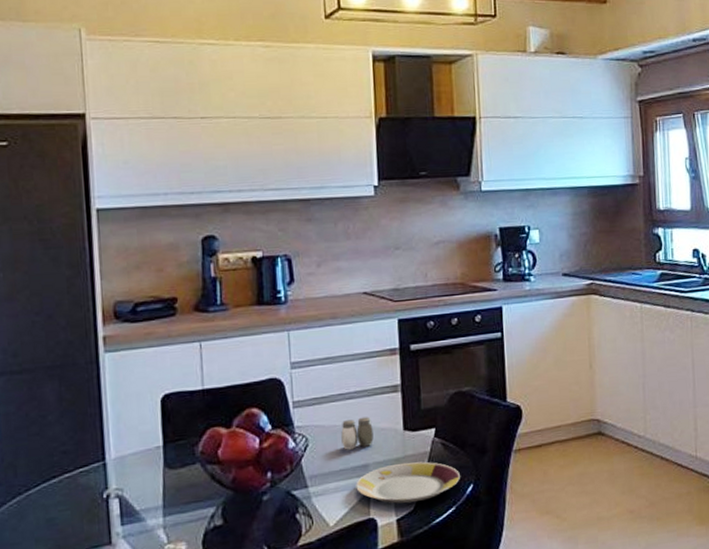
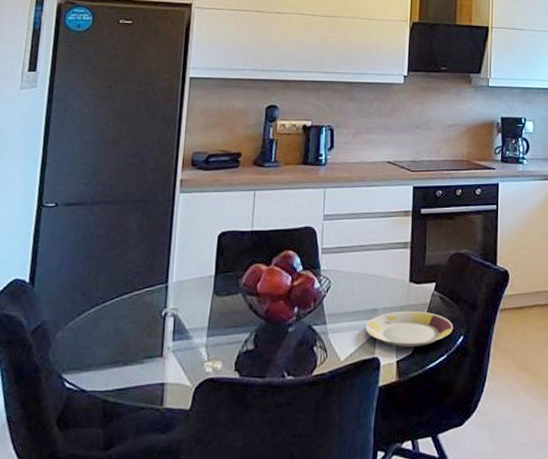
salt and pepper shaker: present [341,416,374,450] -> none [358,267,384,295]

